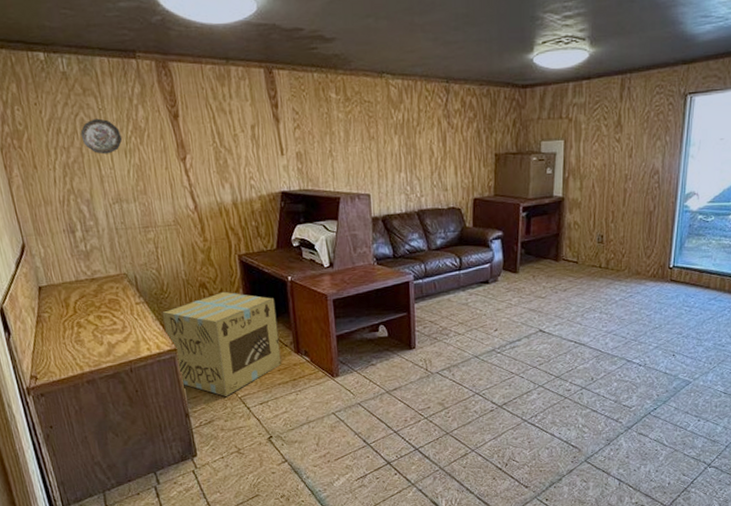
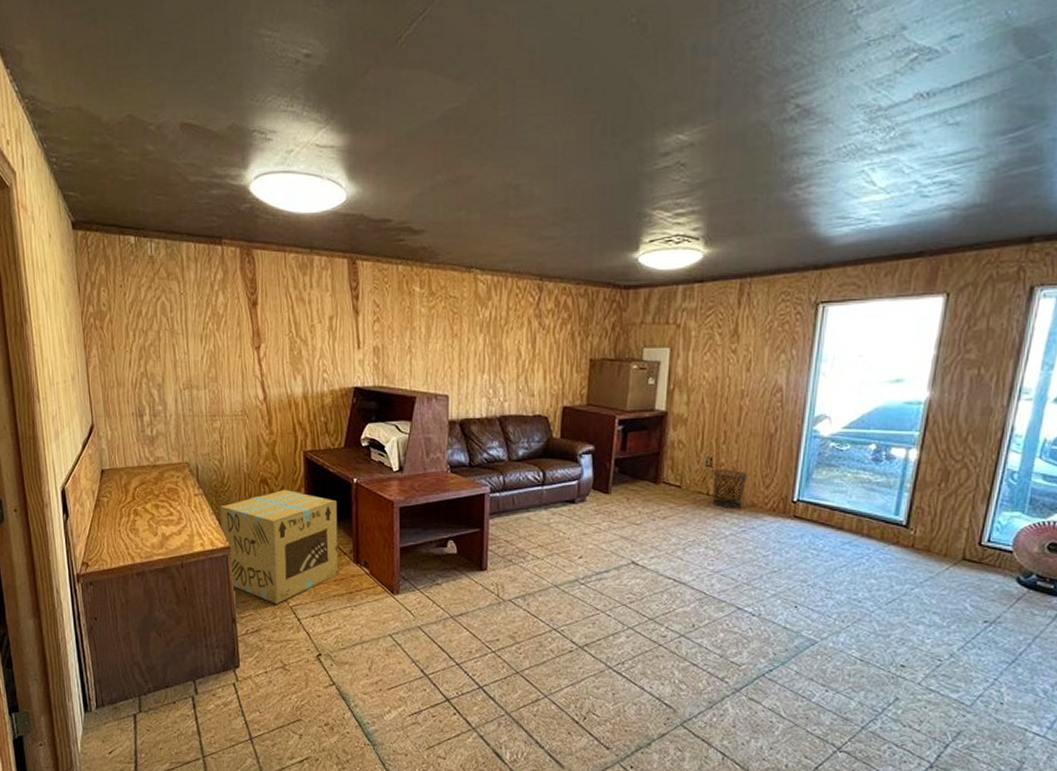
decorative plate: present [80,118,123,155] -> none [160,303,200,339]
waste bin: none [603,244,633,278] -> present [712,470,749,508]

